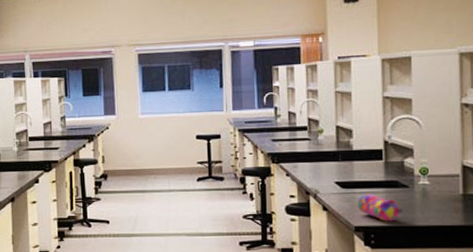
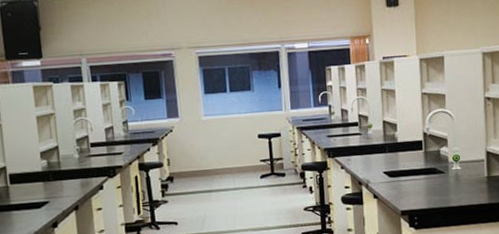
pencil case: present [357,193,403,222] -> none [403,180,440,205]

